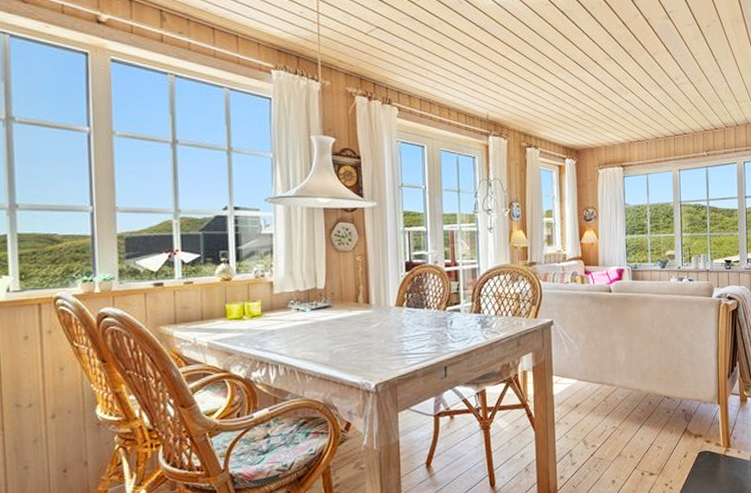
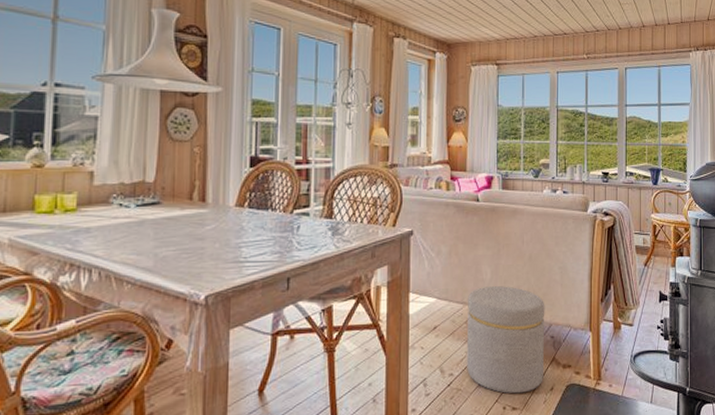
ottoman: none [605,366,677,462] -> present [467,286,545,394]

